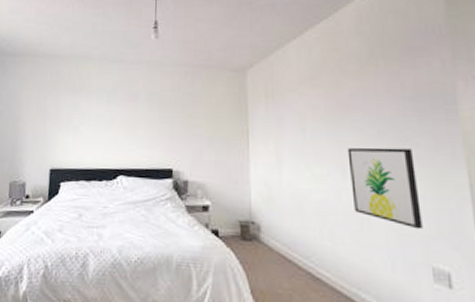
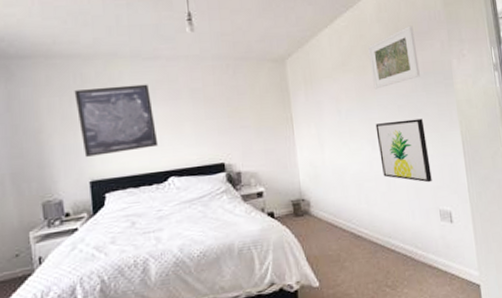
wall art: none [49,85,113,146] -> present [74,84,159,157]
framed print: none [343,39,410,109] -> present [368,25,420,89]

